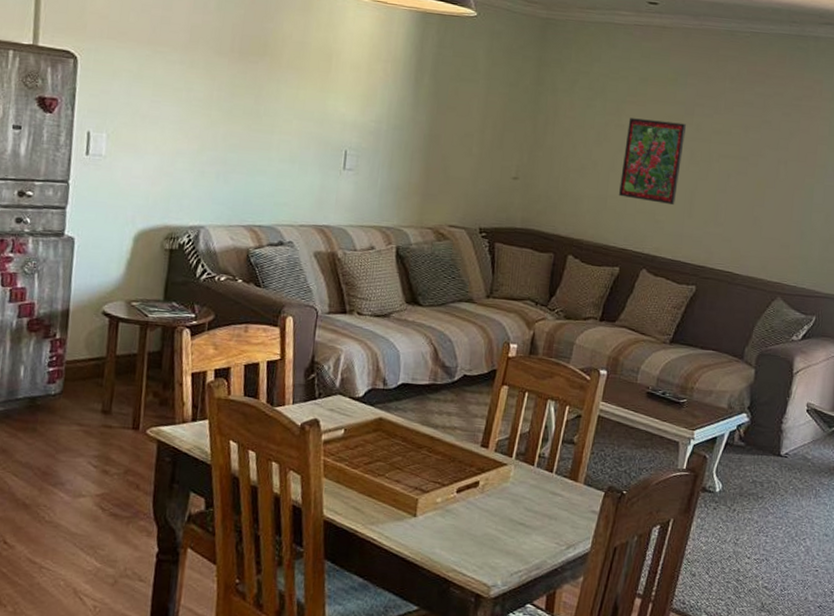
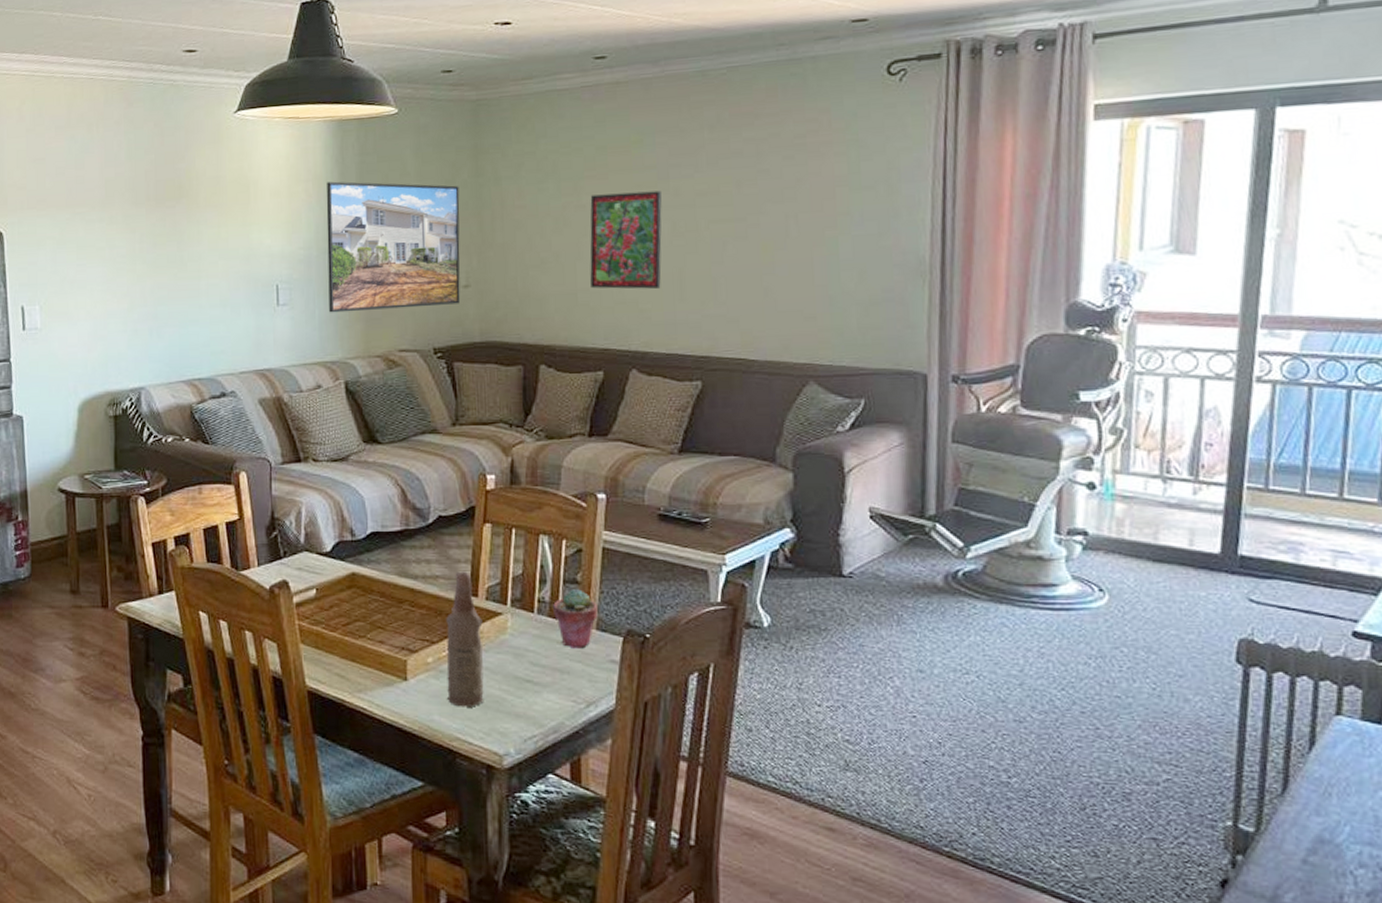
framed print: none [391,65,521,193] -> present [326,181,461,313]
bottle: none [450,425,490,544] -> present [446,571,484,707]
potted succulent: none [550,448,587,499] -> present [552,589,598,649]

